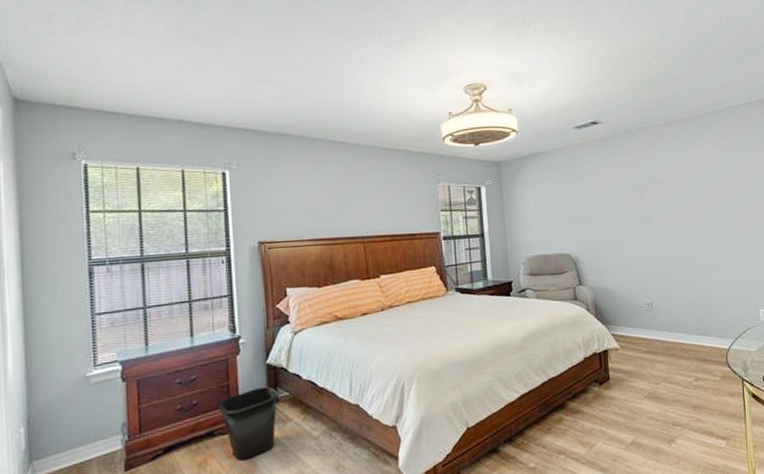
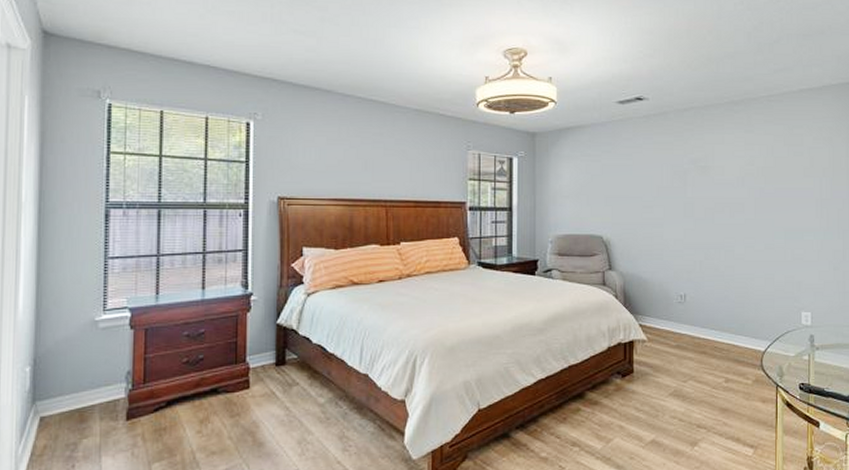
waste bin: present [217,386,279,461] -> none [223,347,288,421]

